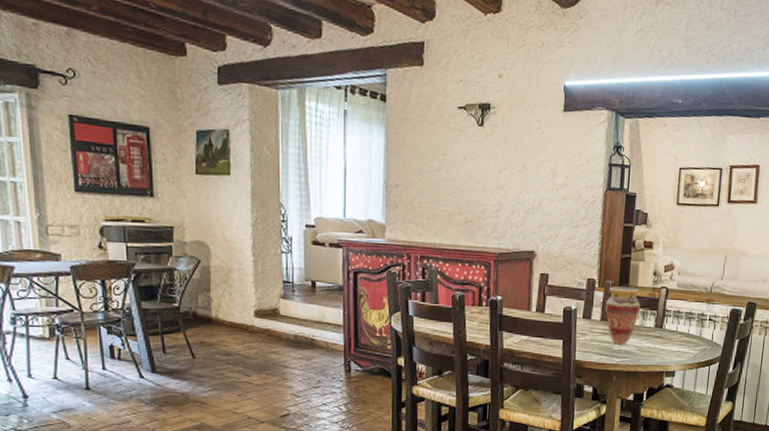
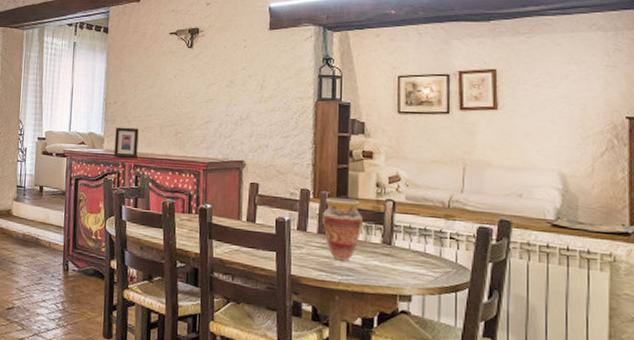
picture frame: none [397,213,425,249] -> present [114,127,139,158]

